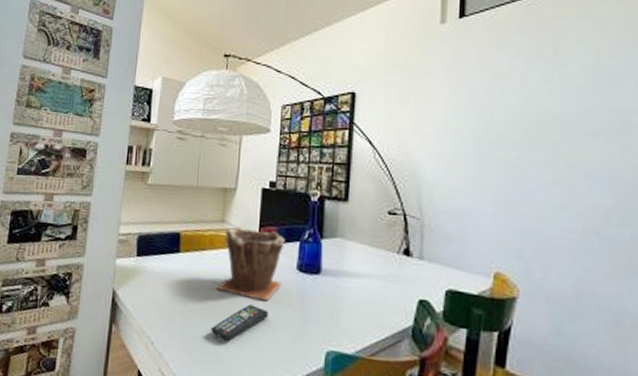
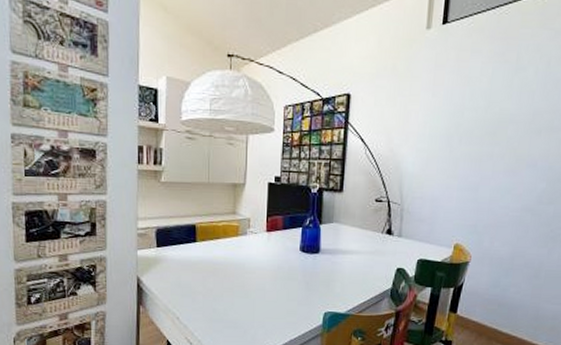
remote control: present [211,304,268,341] -> none [229,281,277,311]
plant pot: present [217,228,285,302] -> none [232,219,290,278]

